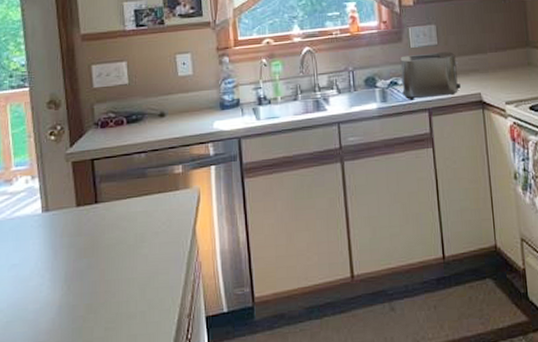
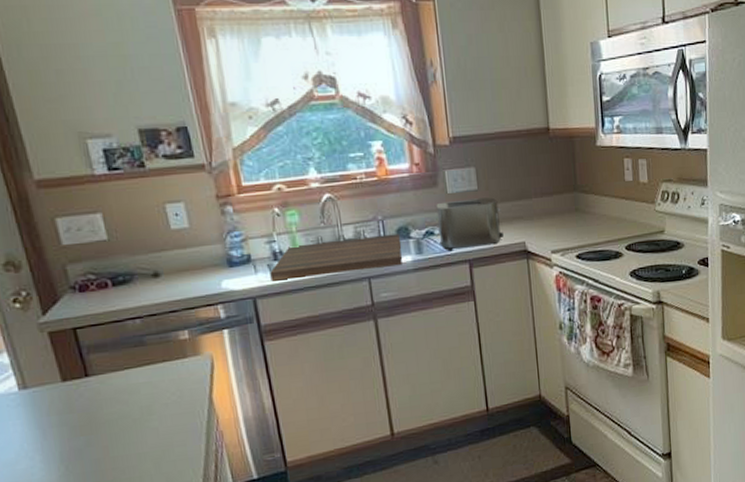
cutting board: none [254,83,368,123] -> present [270,233,402,281]

